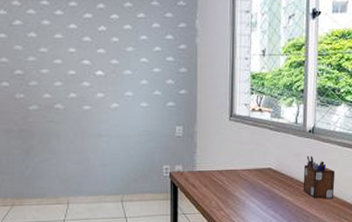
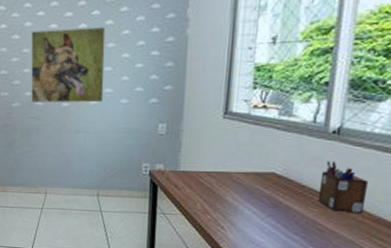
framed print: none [48,30,124,106] -> present [31,27,106,103]

